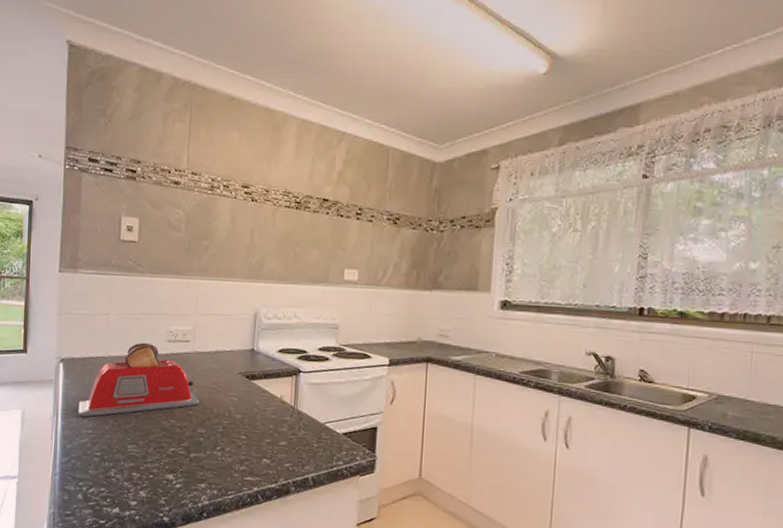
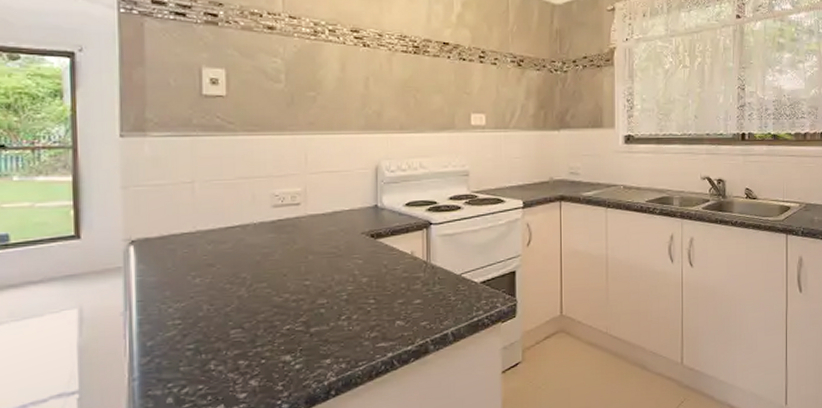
toaster: present [78,342,200,417] -> none [159,210,318,307]

